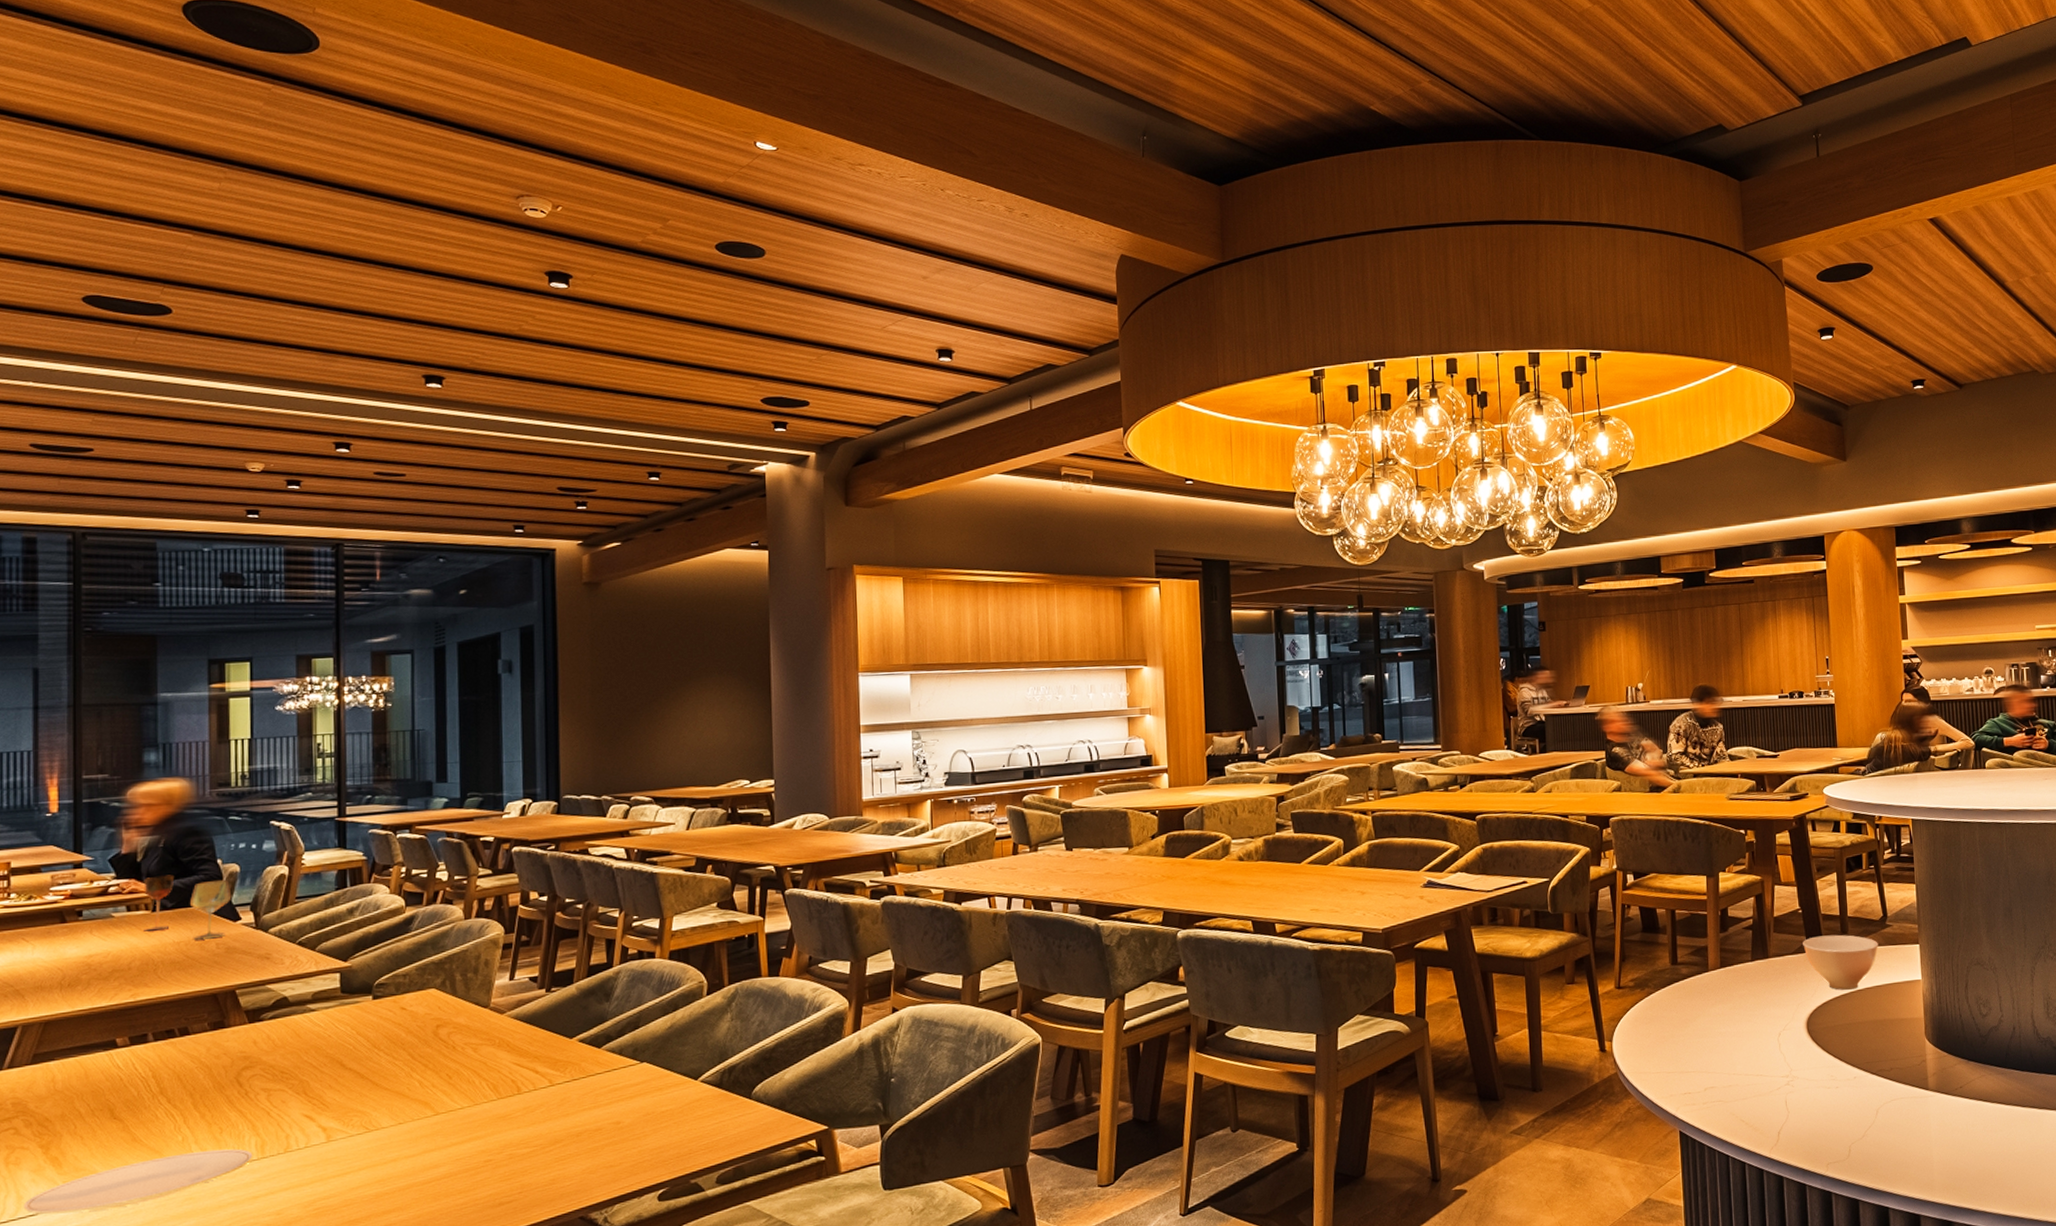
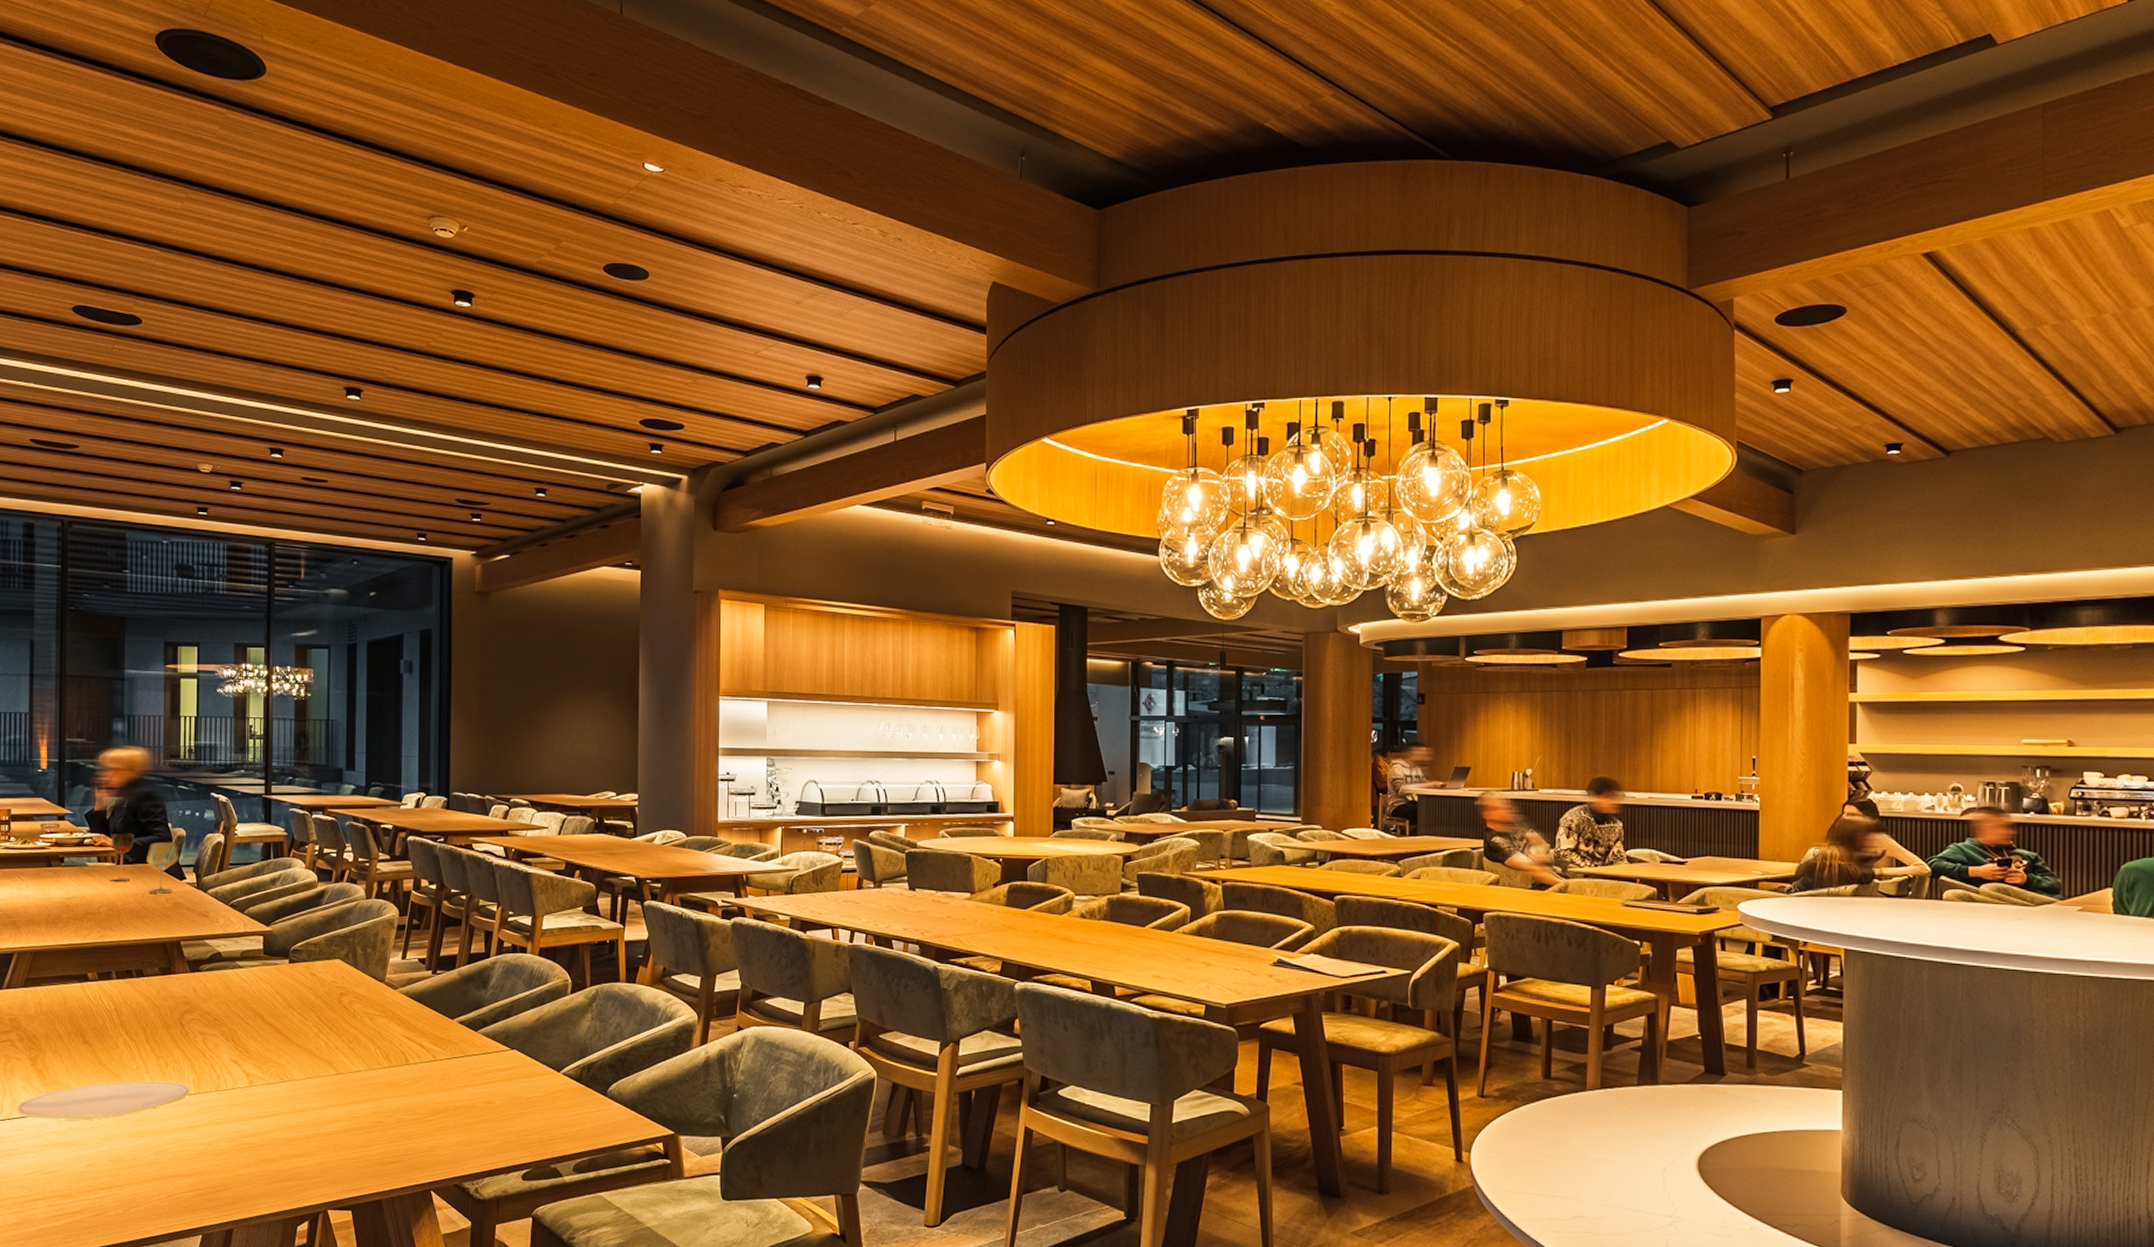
bowl: present [1803,934,1878,990] -> none [1700,1067,1792,1131]

